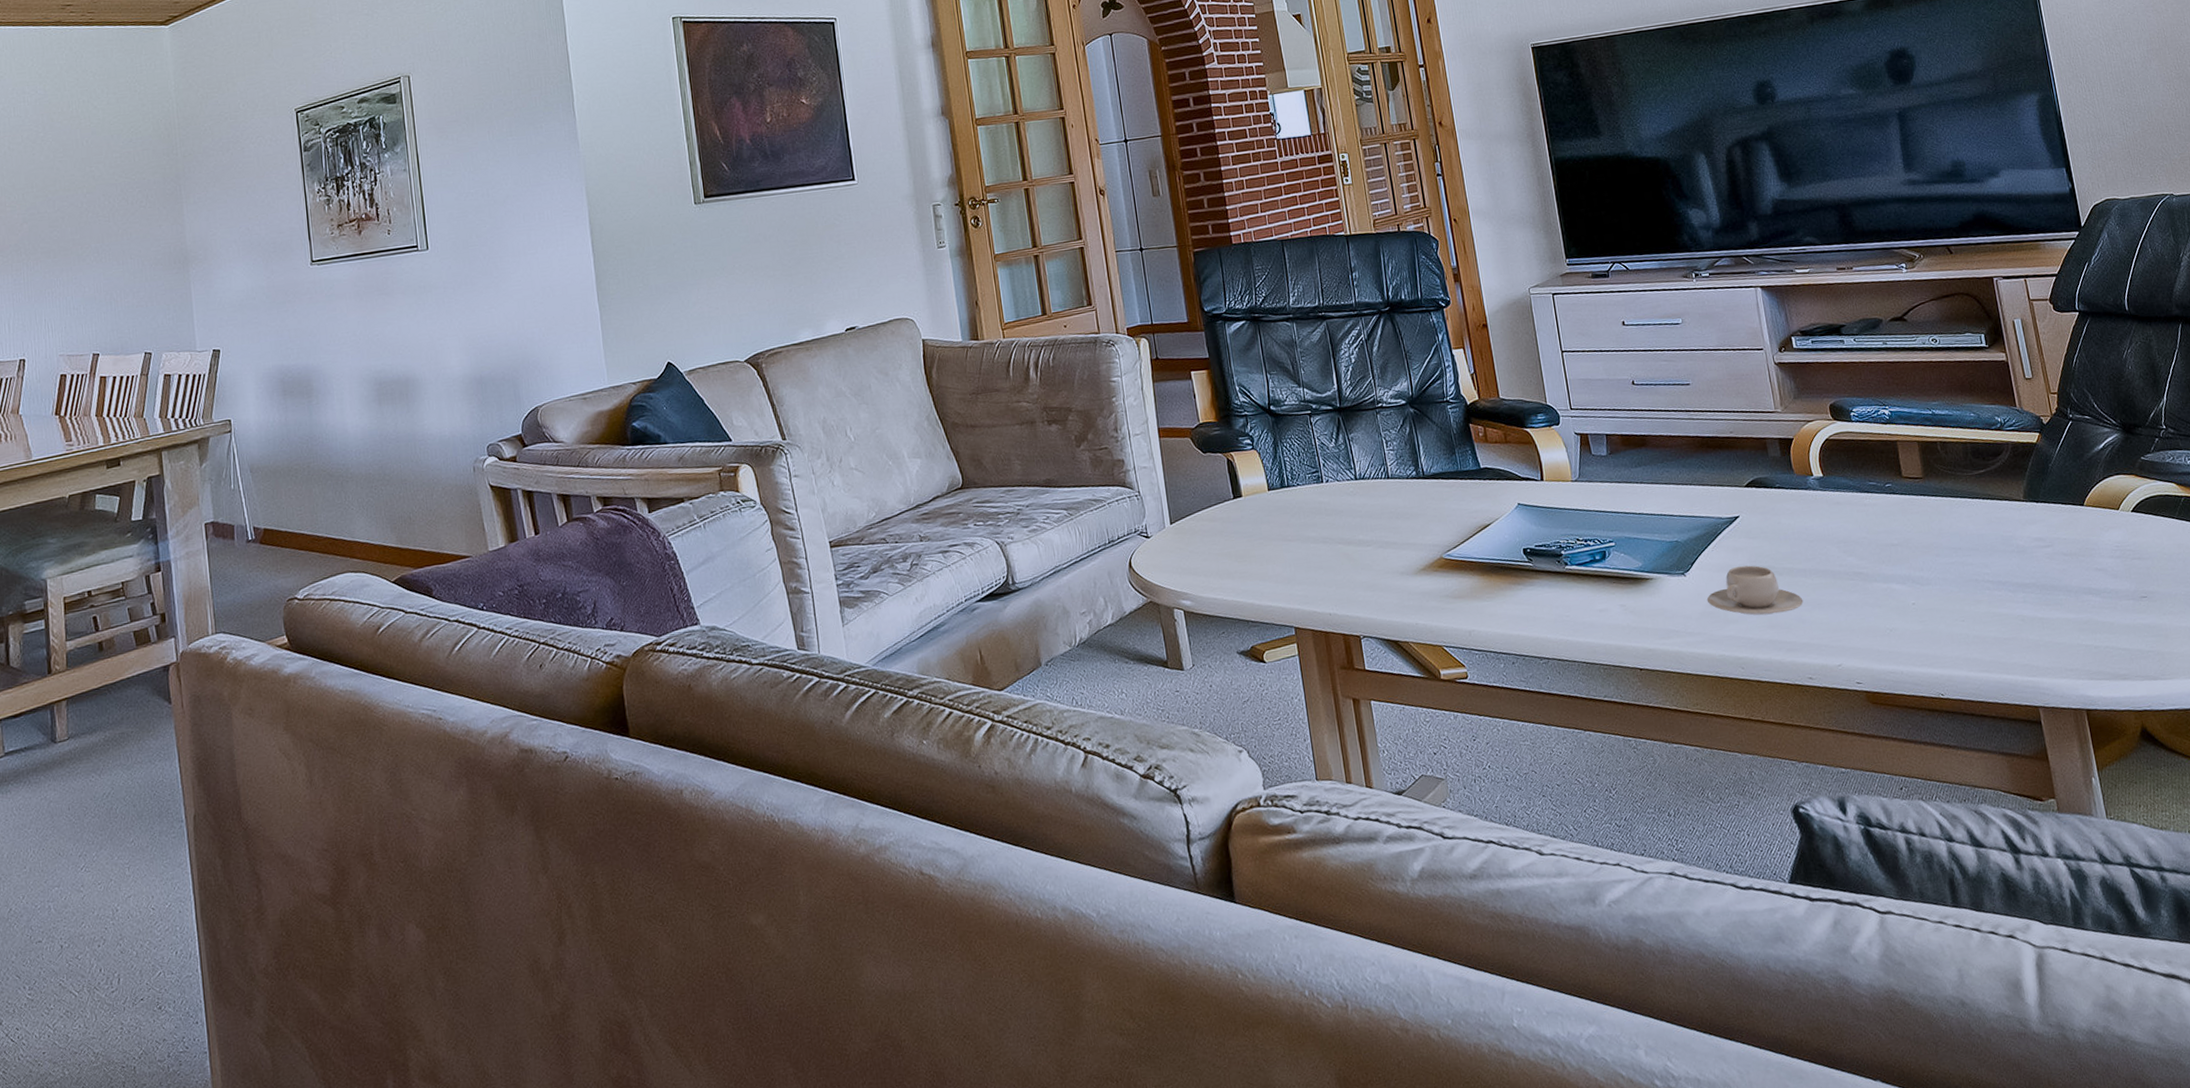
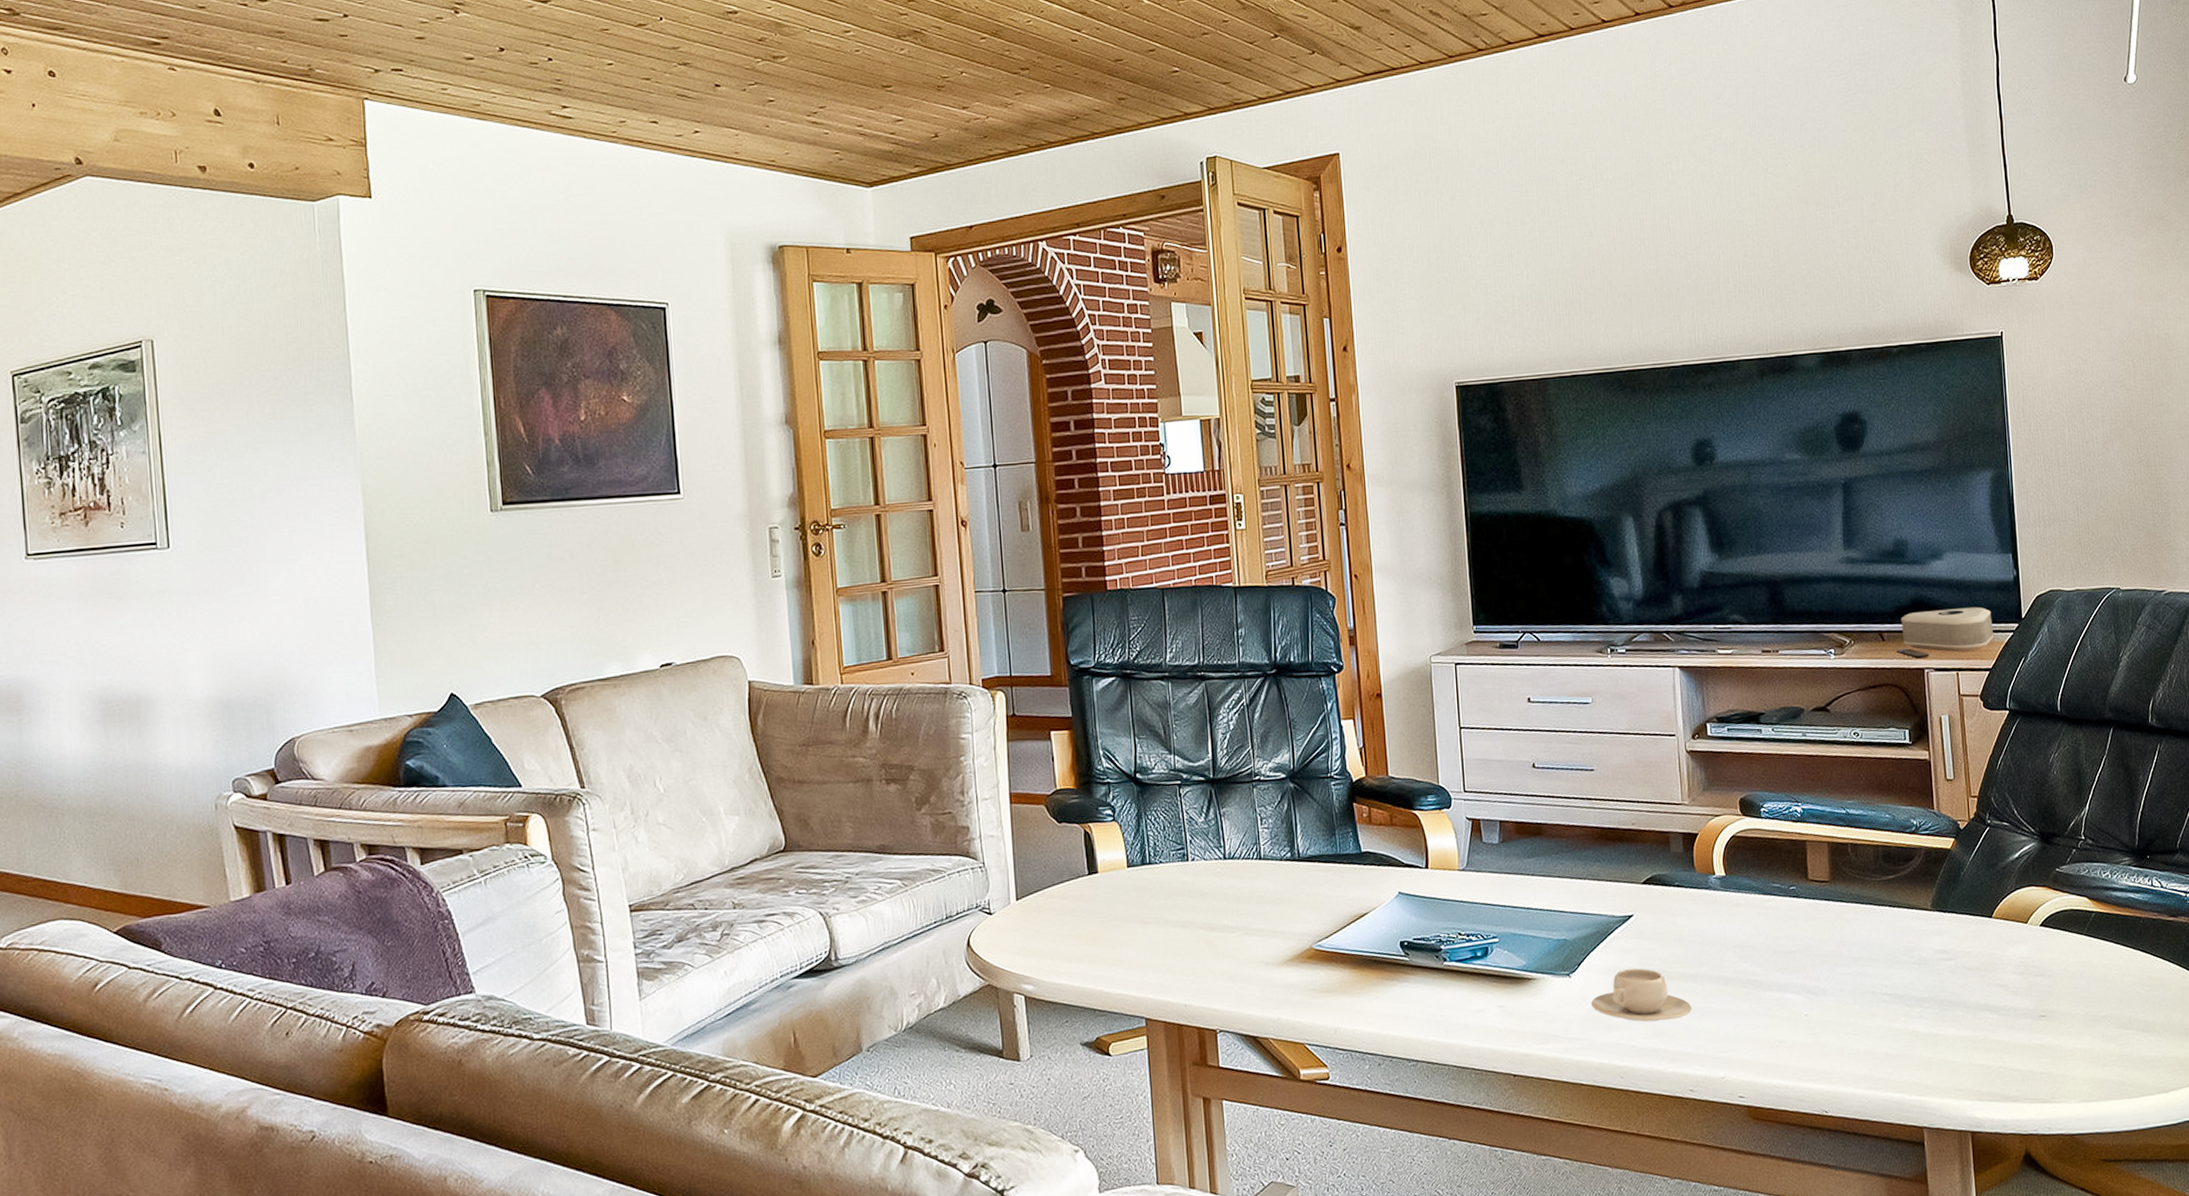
speaker: none [1965,218,2057,268] -> present [1897,606,1994,659]

